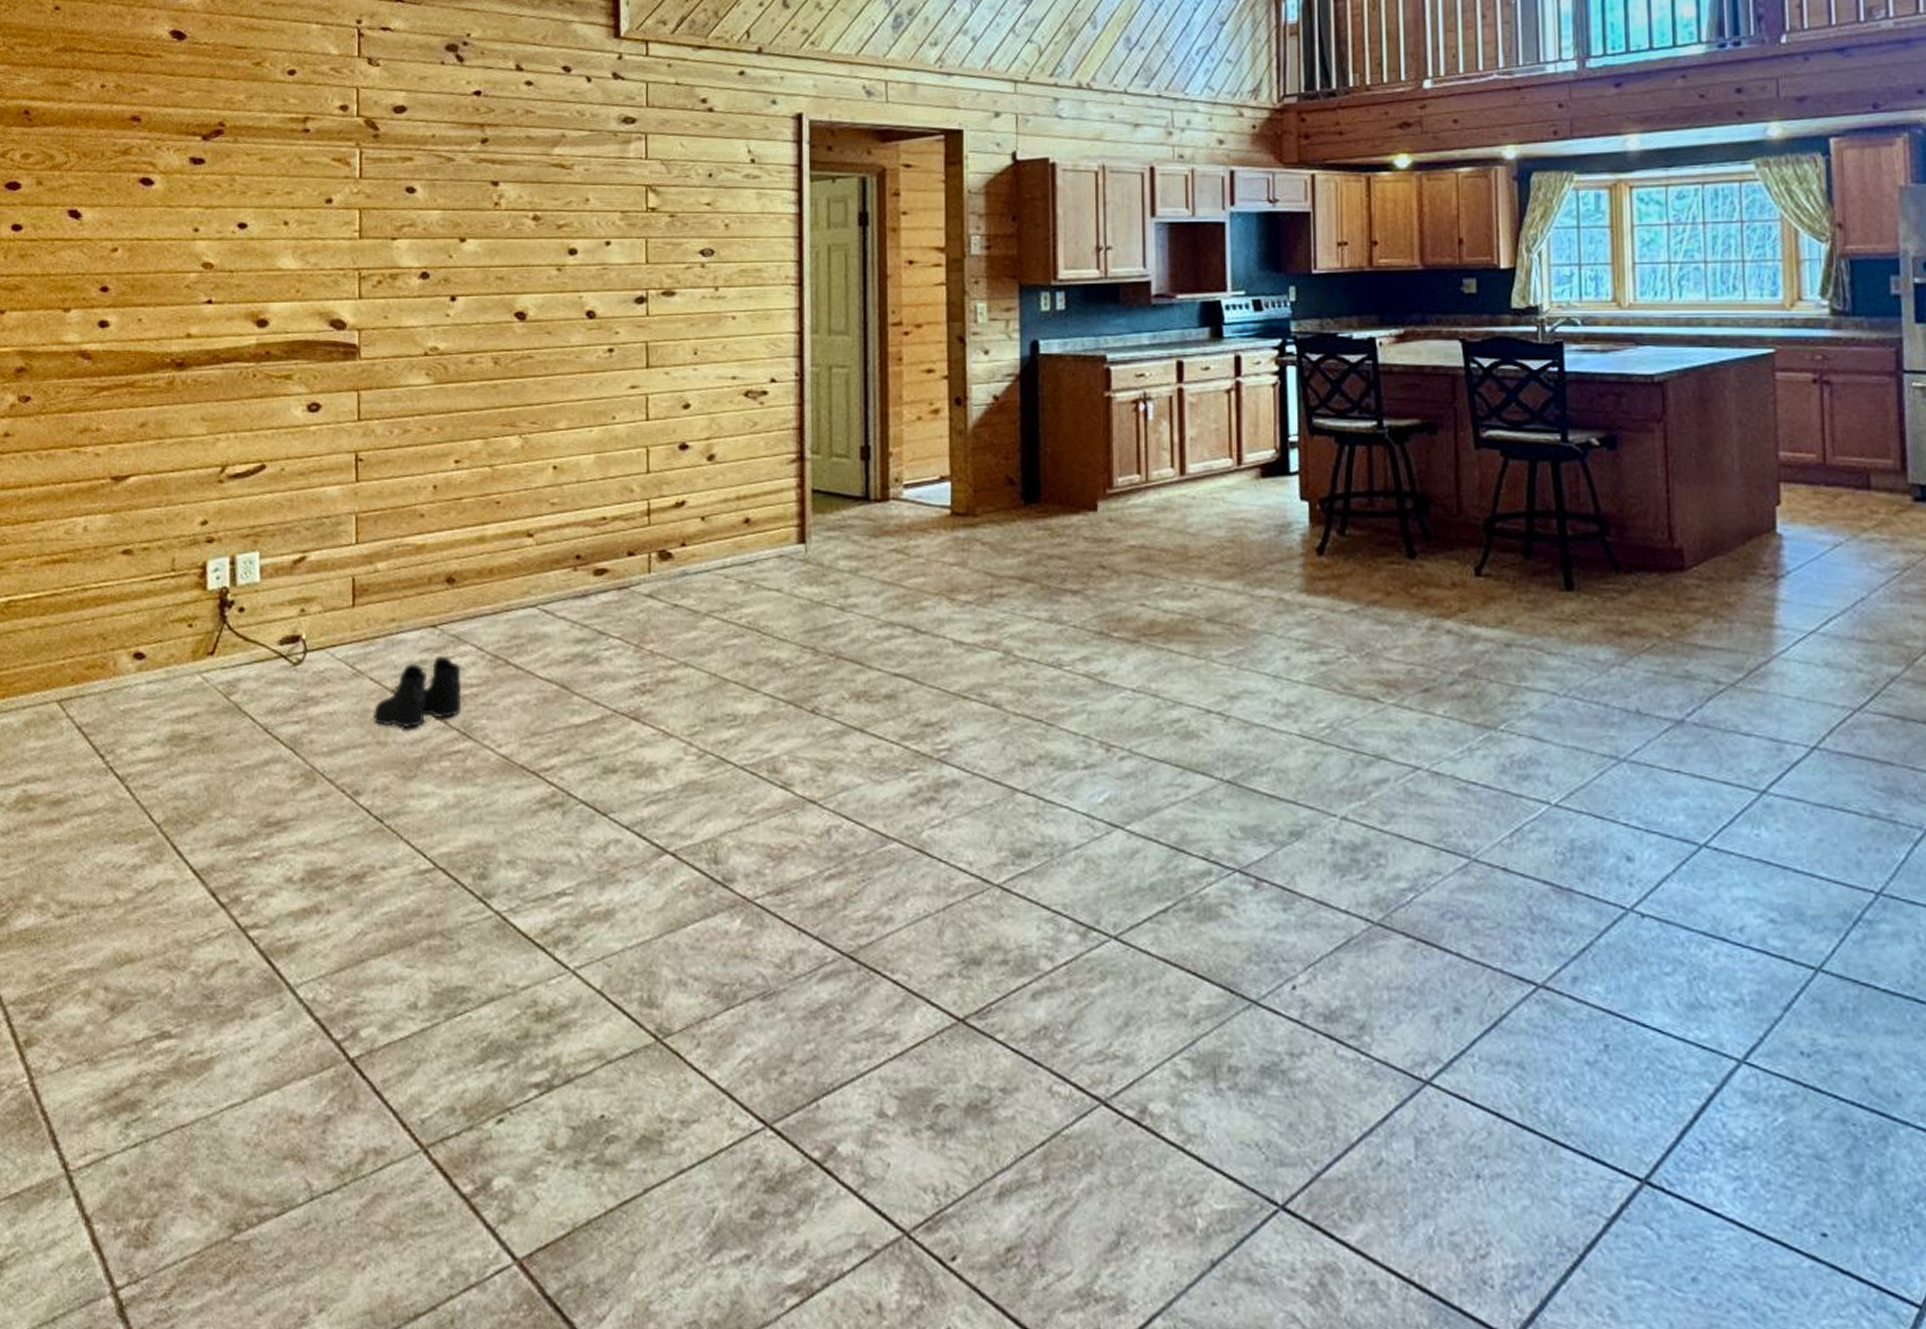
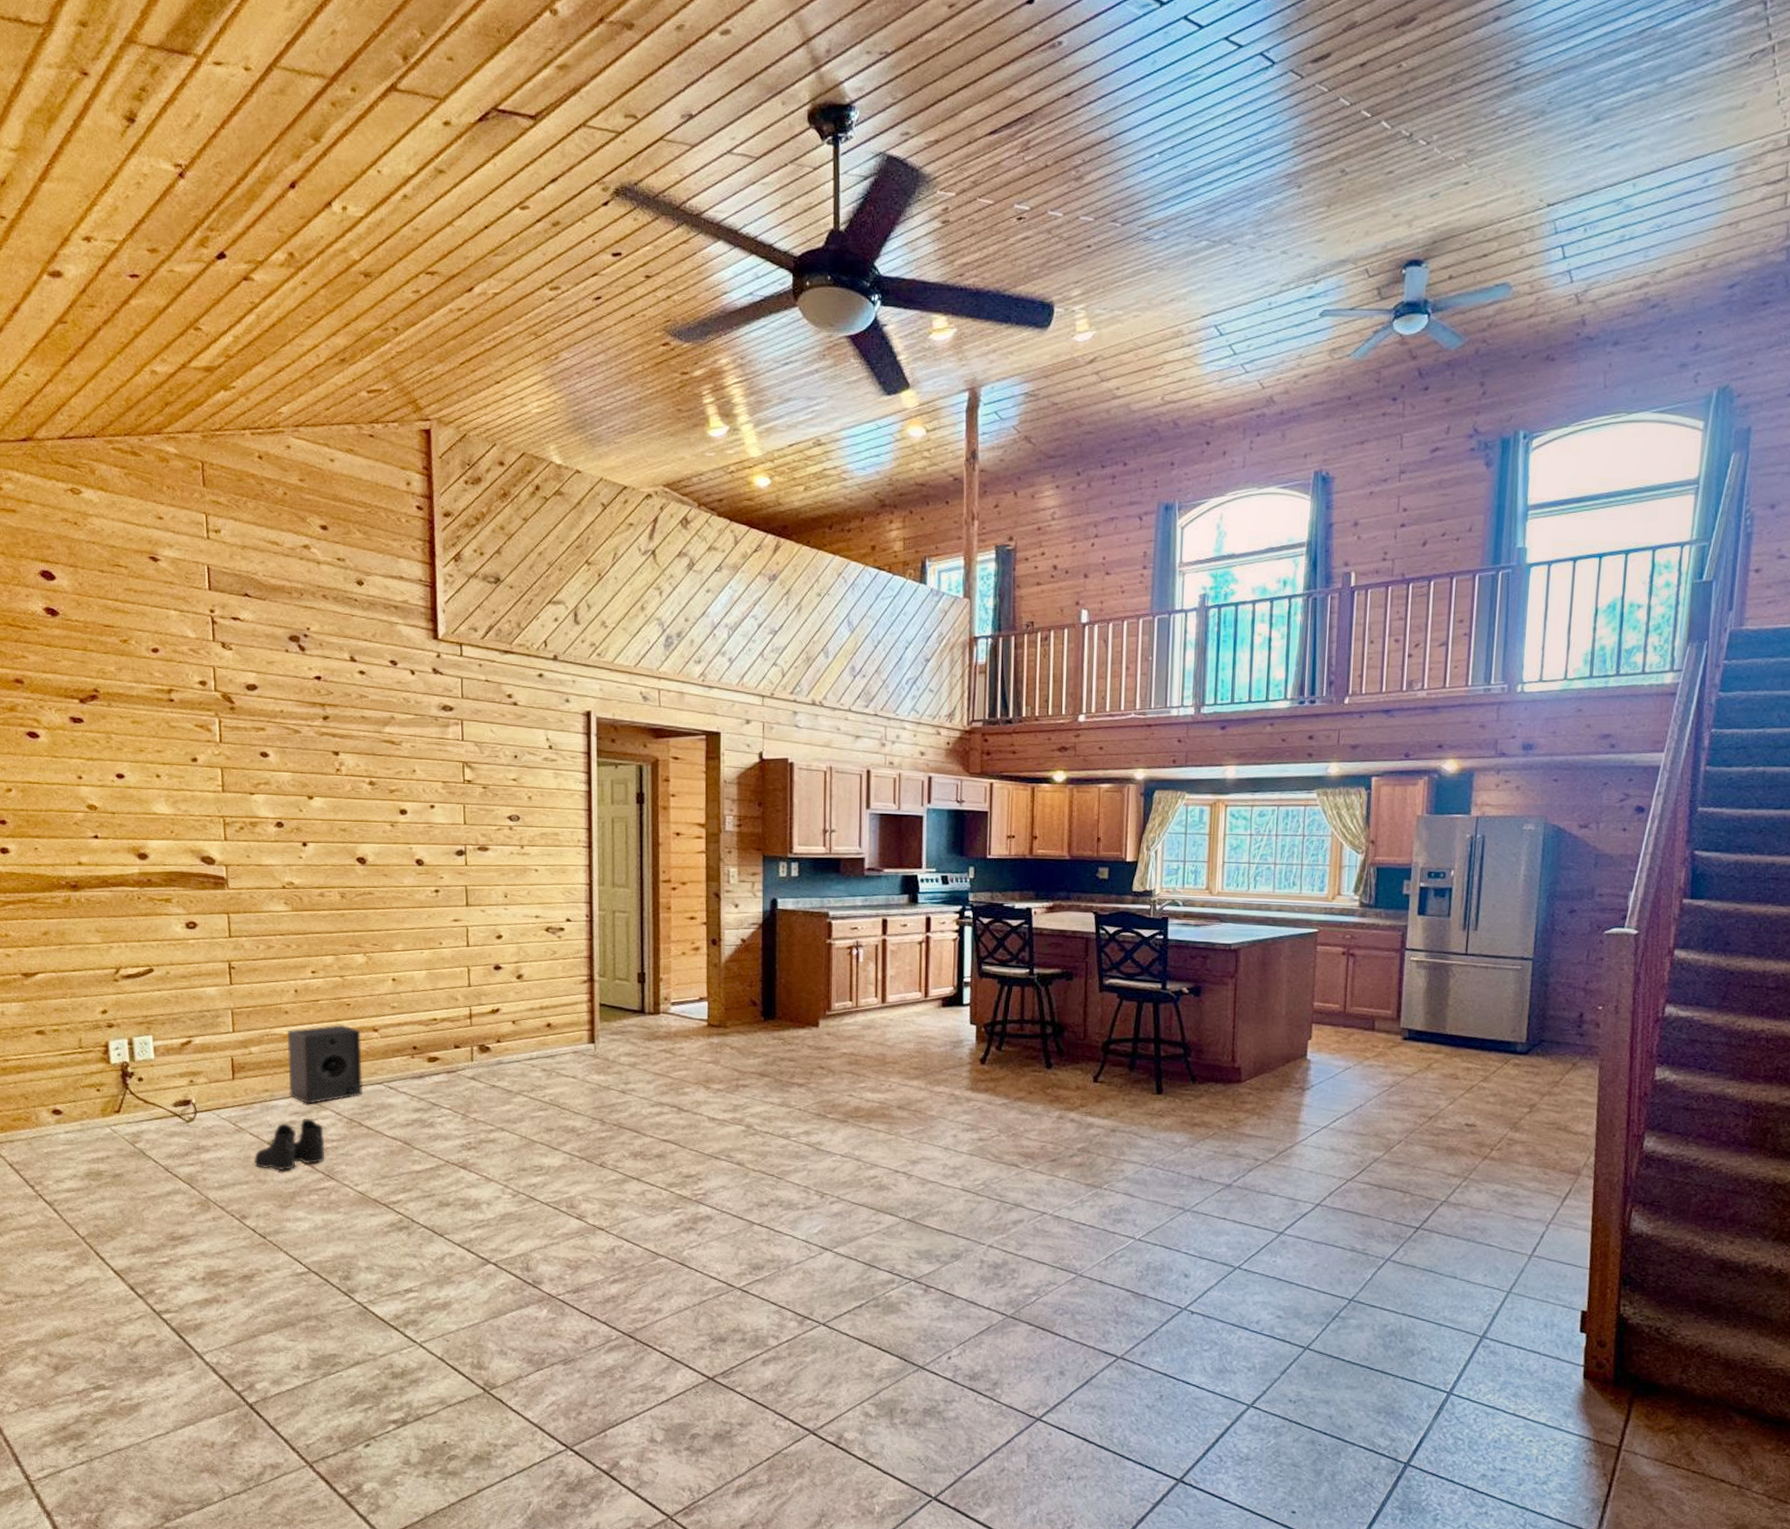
studio monitor: none [420,528,513,638] -> present [287,1024,363,1105]

